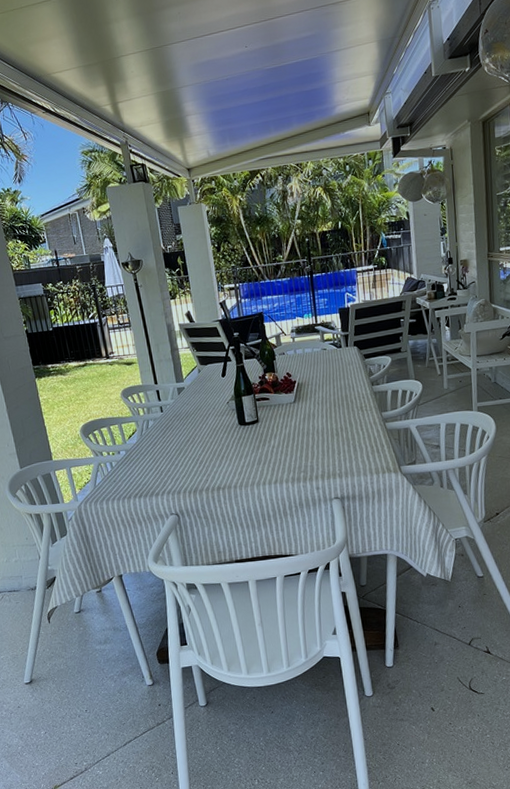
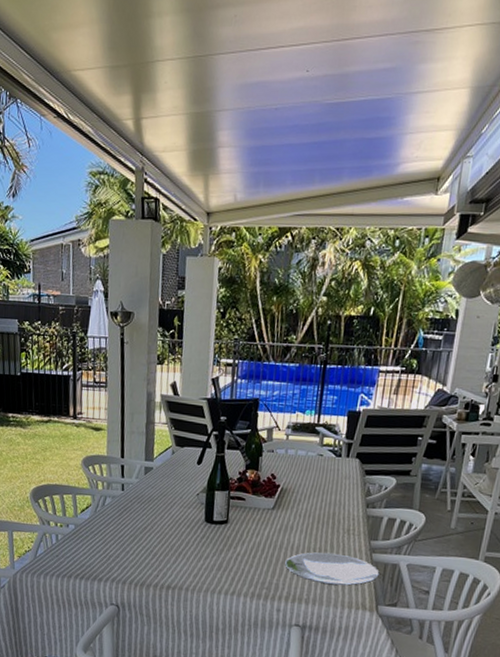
plate: none [314,429,395,458] -> present [285,552,380,586]

